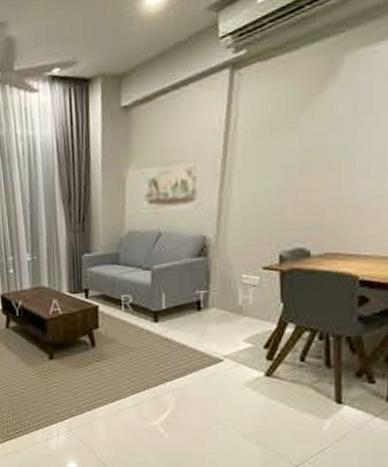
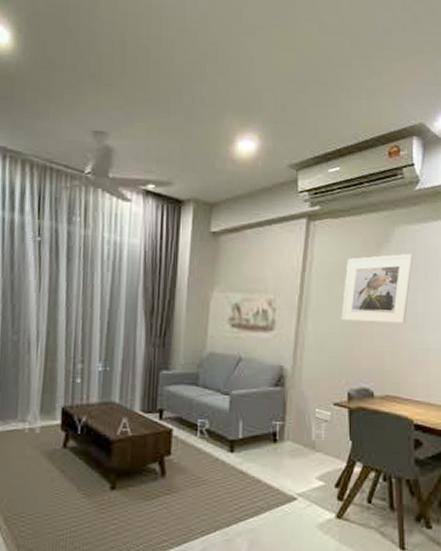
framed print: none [272,83,368,179] -> present [341,253,413,324]

